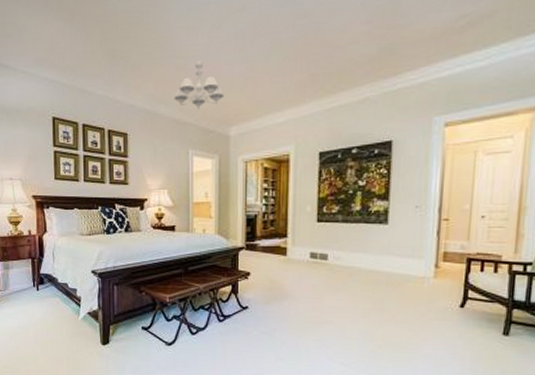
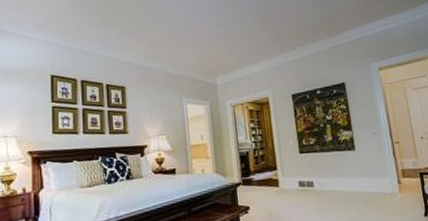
chandelier: present [174,61,225,109] -> none [166,25,209,64]

